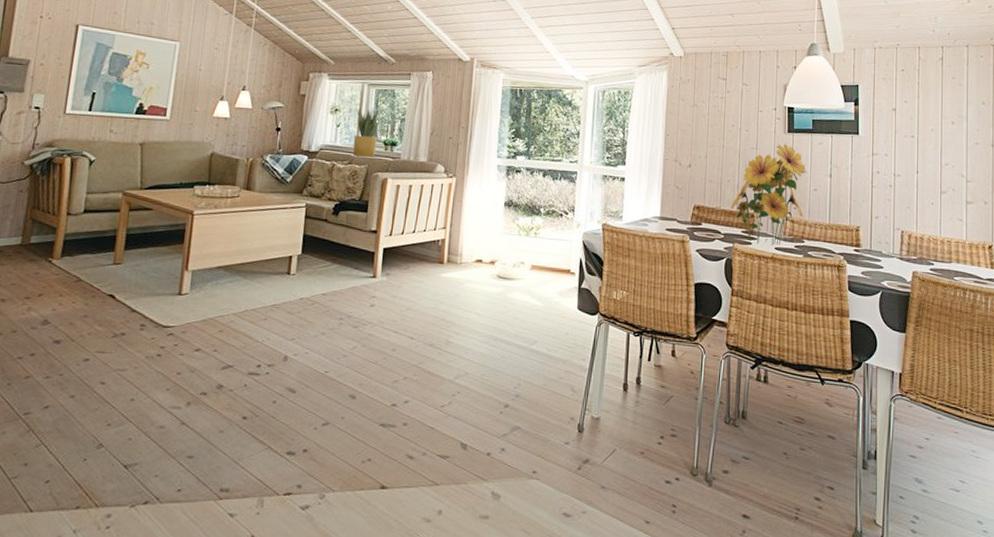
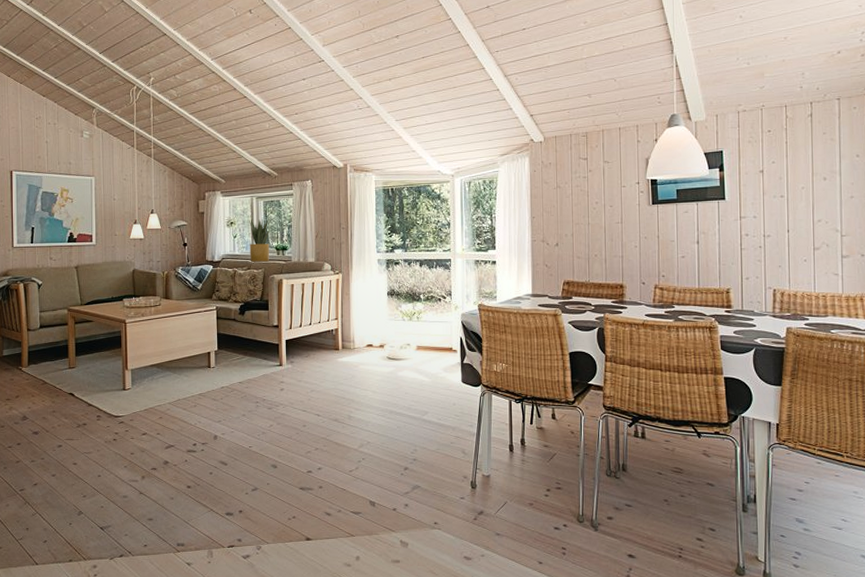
flower bouquet: present [730,143,806,246] -> none [599,215,672,313]

